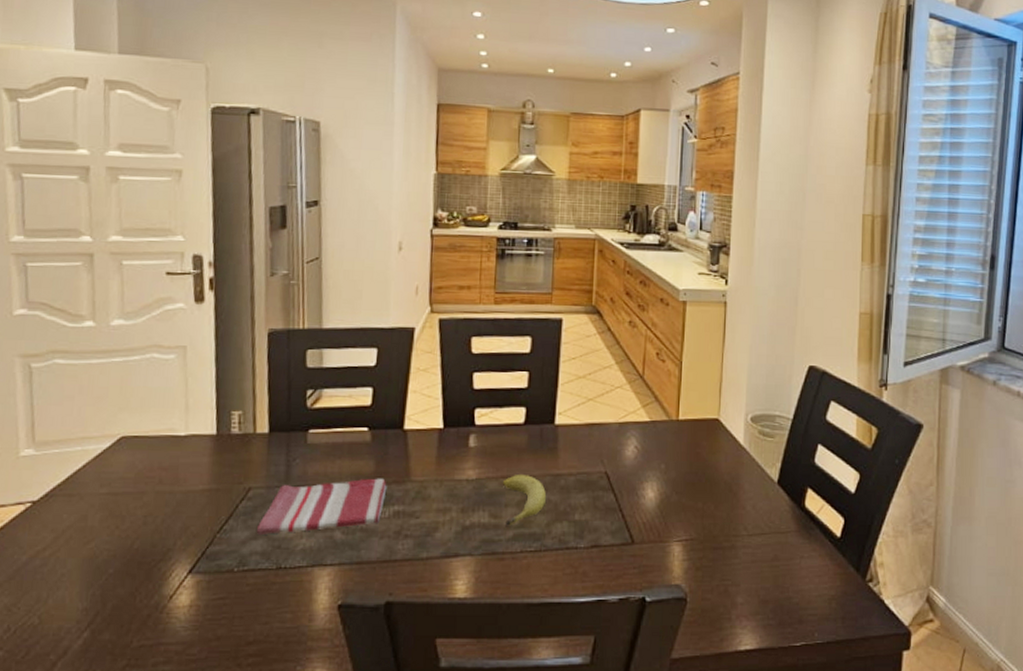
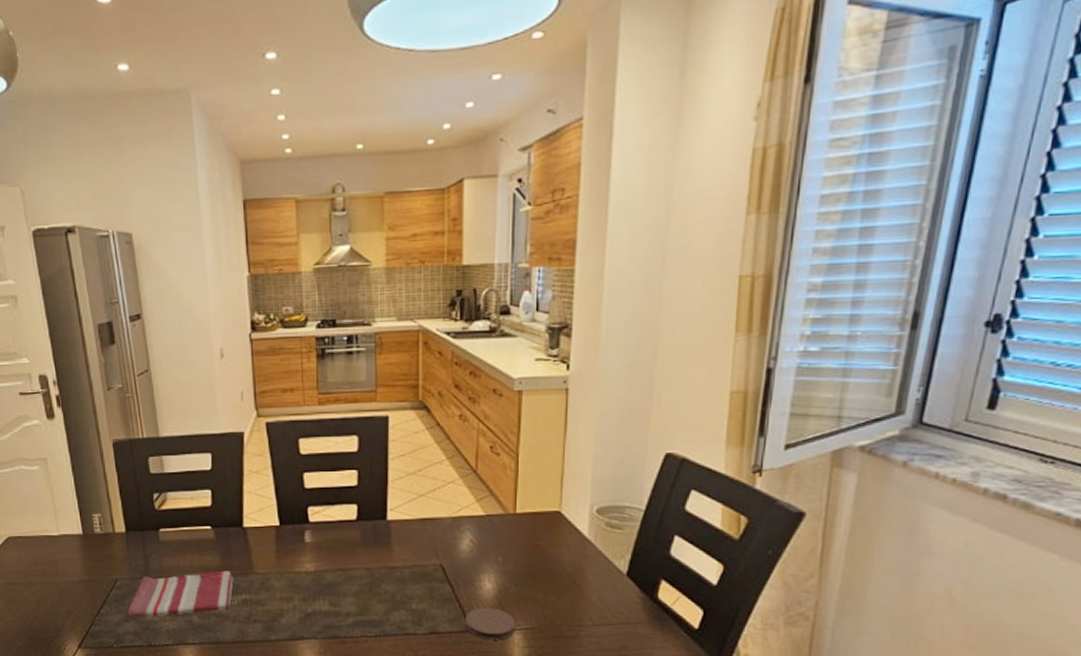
fruit: present [502,475,547,527] -> none [339,567,383,615]
coaster: none [627,518,676,553] -> present [466,607,516,640]

